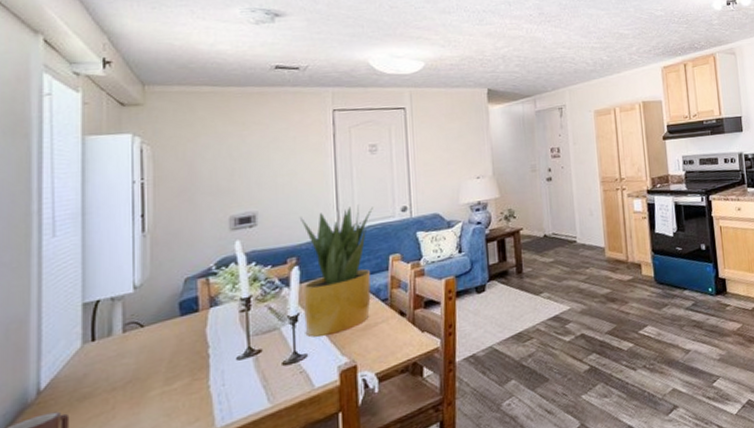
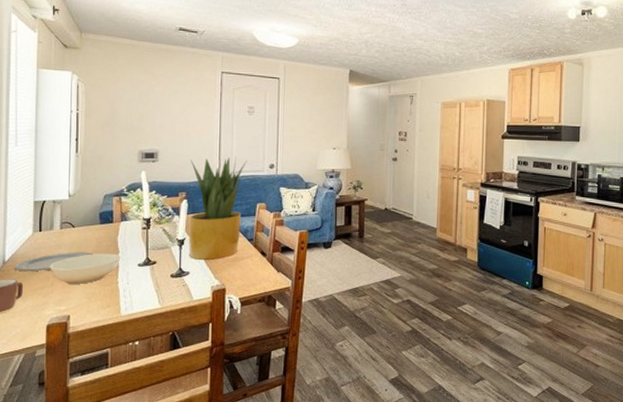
plate: none [54,355,173,400] -> present [14,252,94,272]
bowl: none [109,350,211,403] -> present [50,253,120,285]

